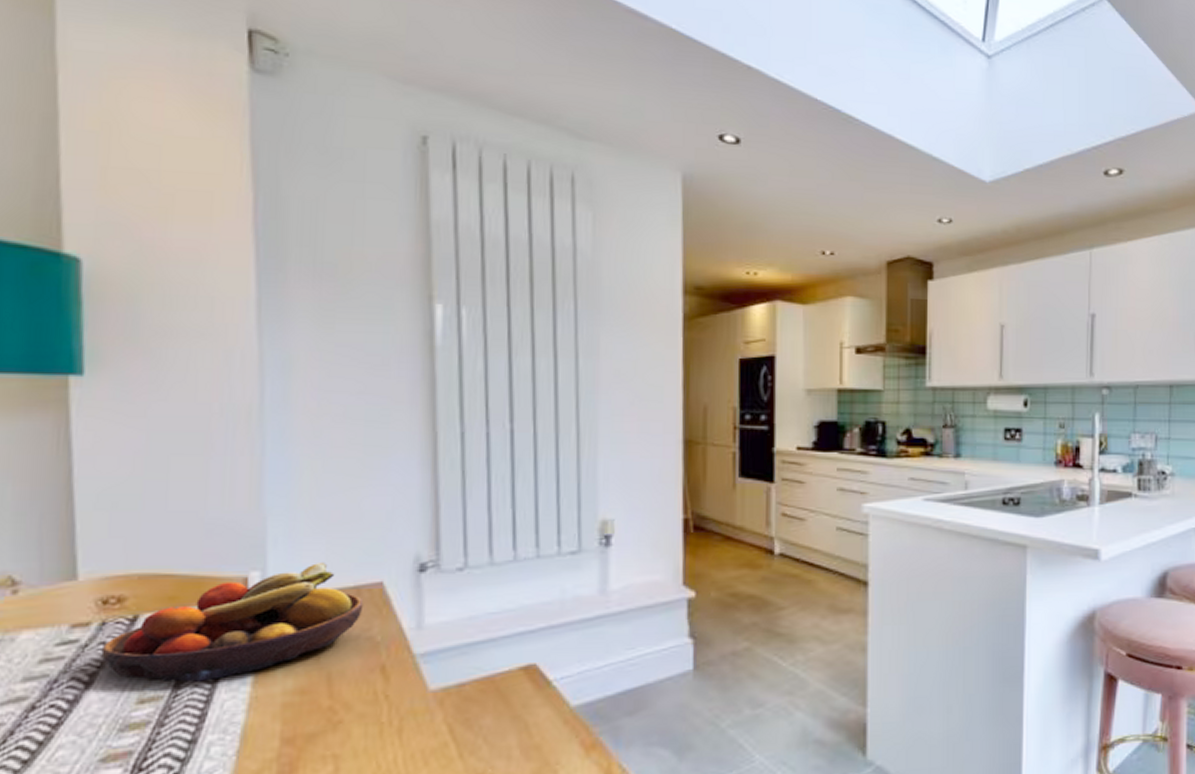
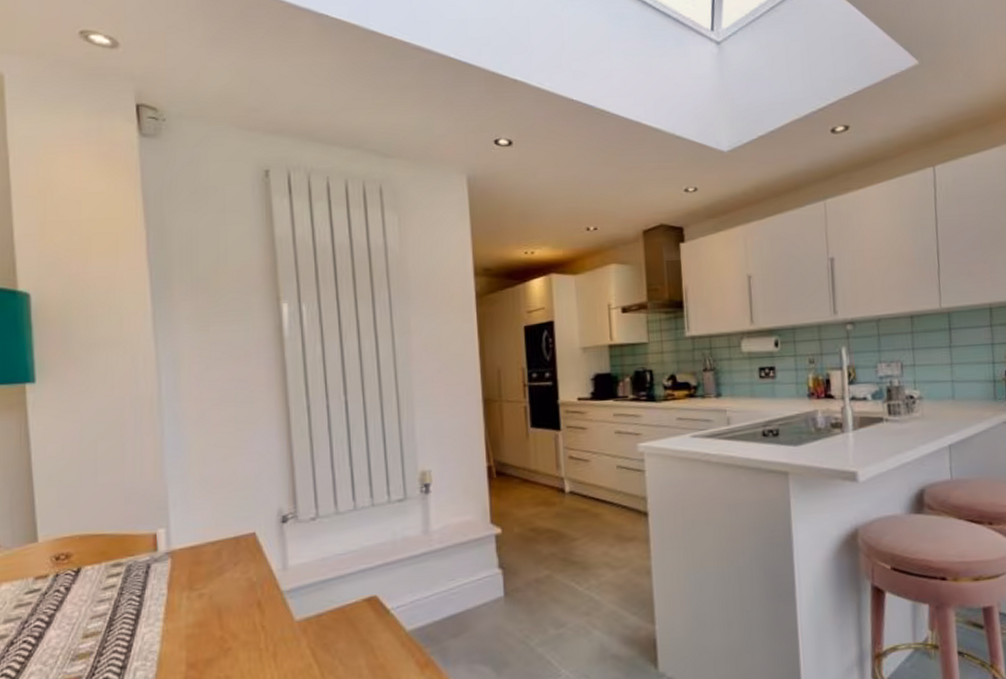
fruit bowl: present [101,561,364,682] -> none [56,518,242,620]

